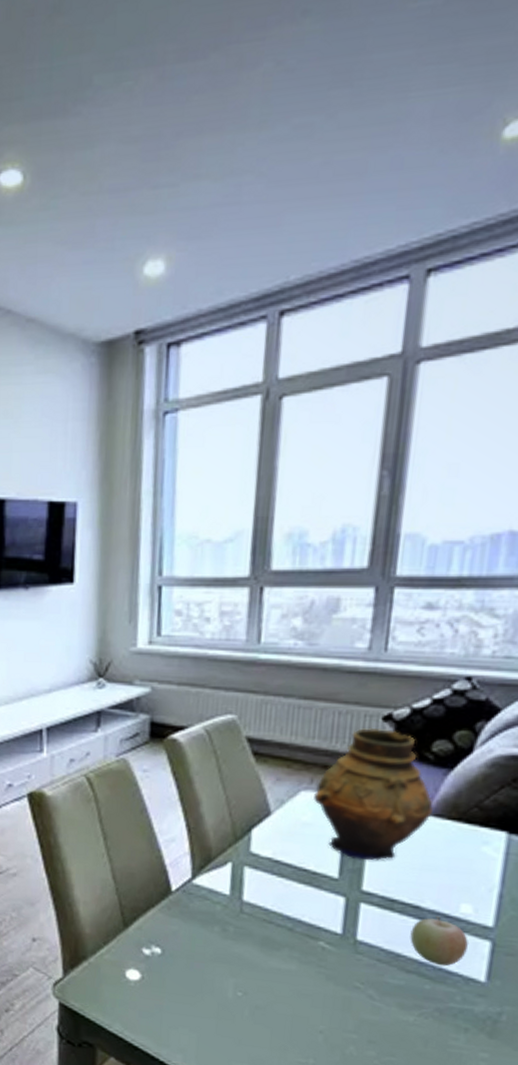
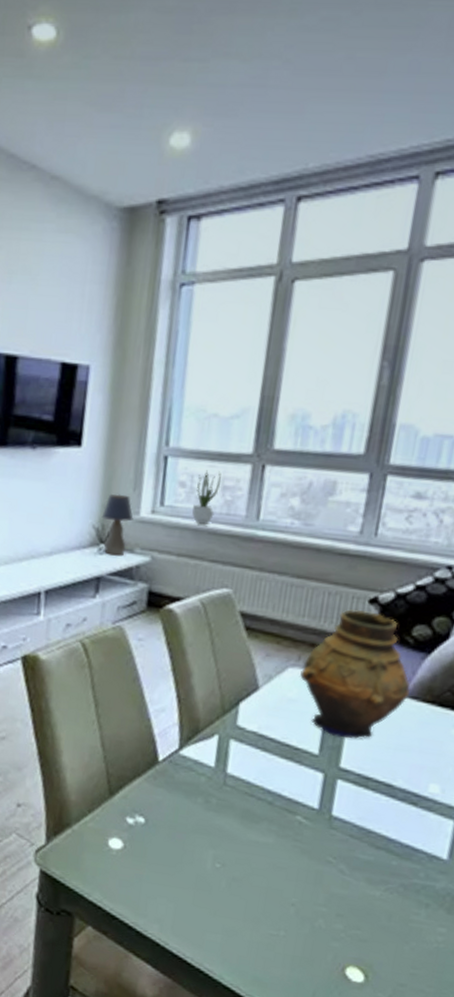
table lamp: none [98,627,131,689] -> present [101,493,133,557]
potted plant: none [190,597,218,651] -> present [192,470,221,524]
fruit: present [410,915,469,966] -> none [381,794,435,844]

